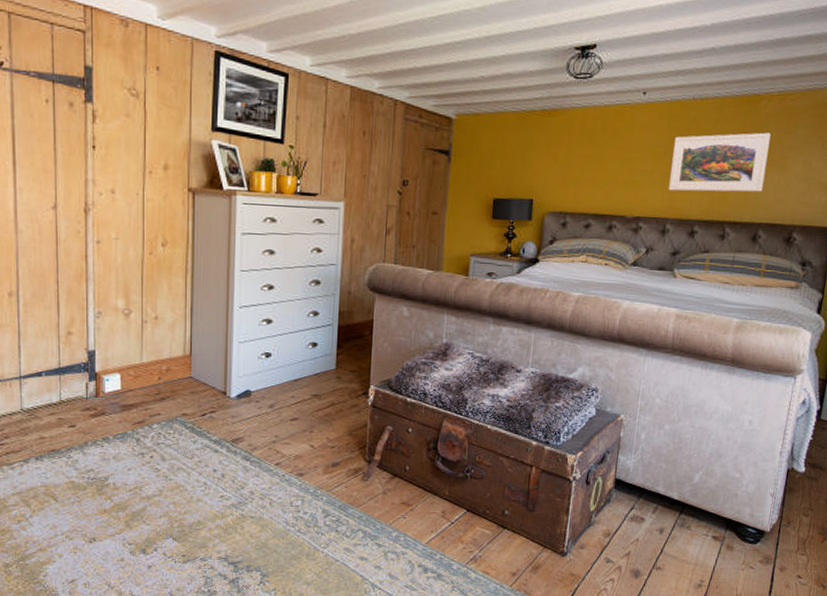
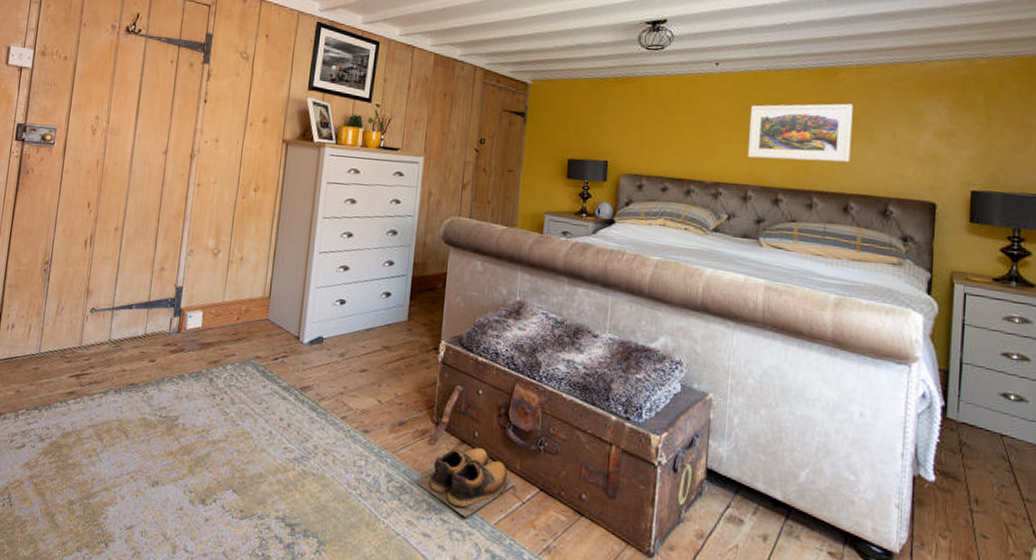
shoes: none [352,480,445,540] -> present [417,448,516,517]

